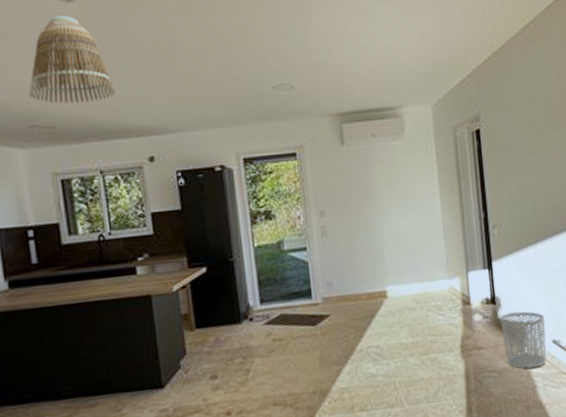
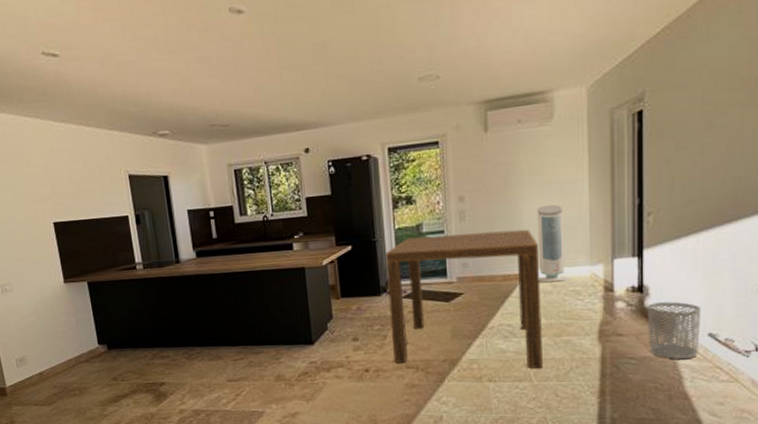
lamp shade: present [28,16,115,104] -> none [209,26,277,105]
dining table: none [245,244,413,401] -> present [386,229,543,369]
air purifier: none [395,218,432,300] -> present [537,204,571,283]

